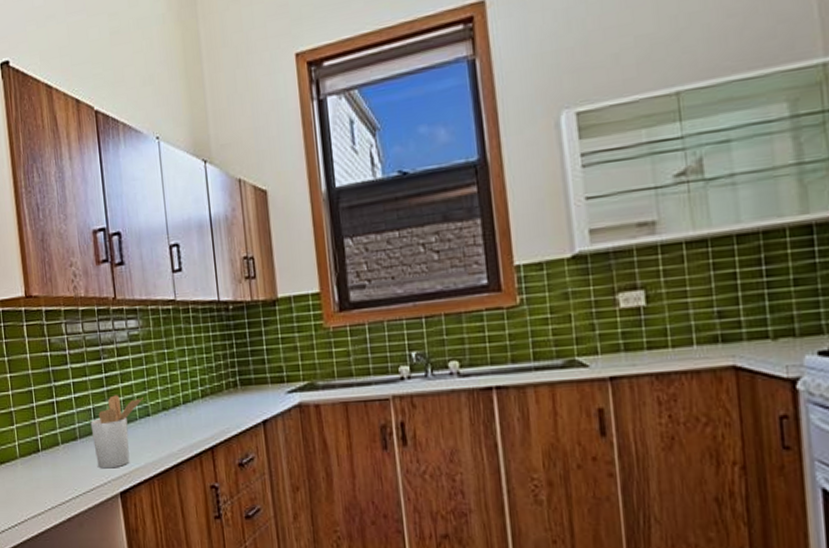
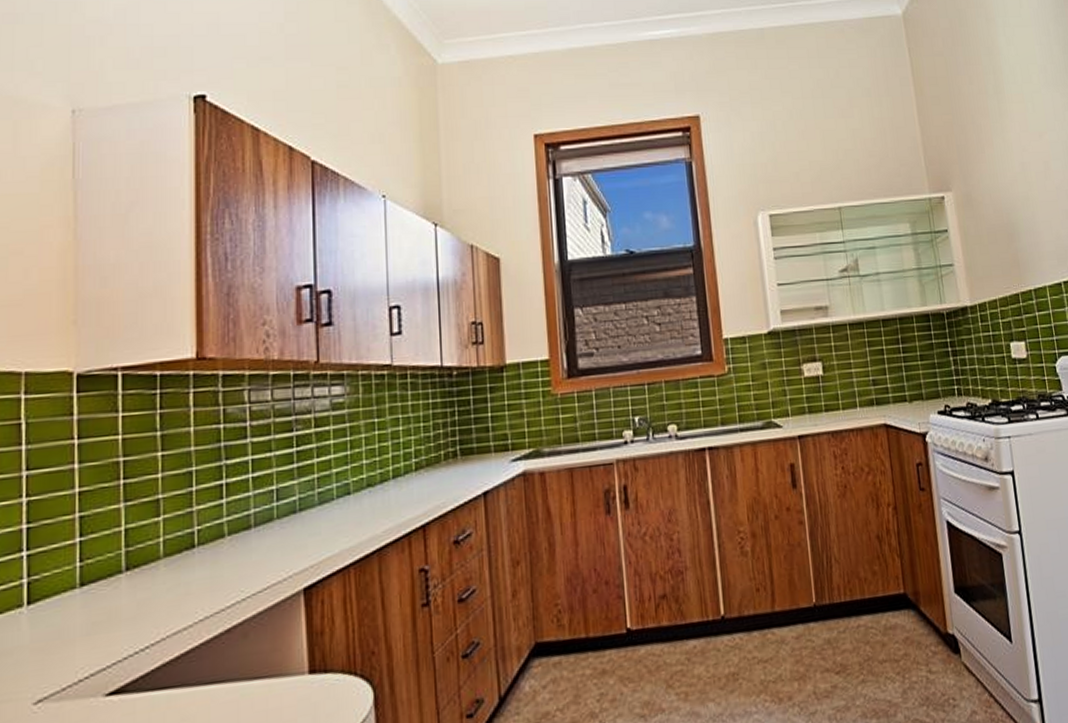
utensil holder: present [90,395,145,469] -> none [271,472,345,562]

